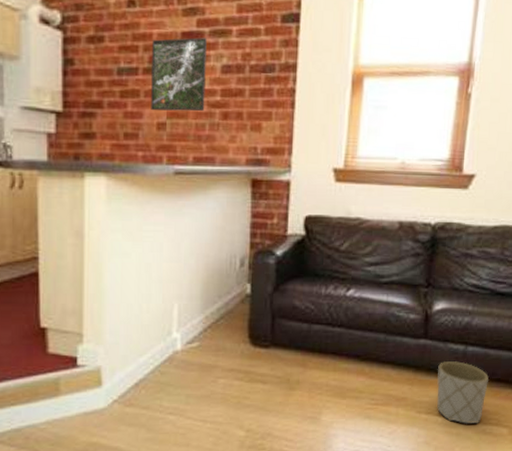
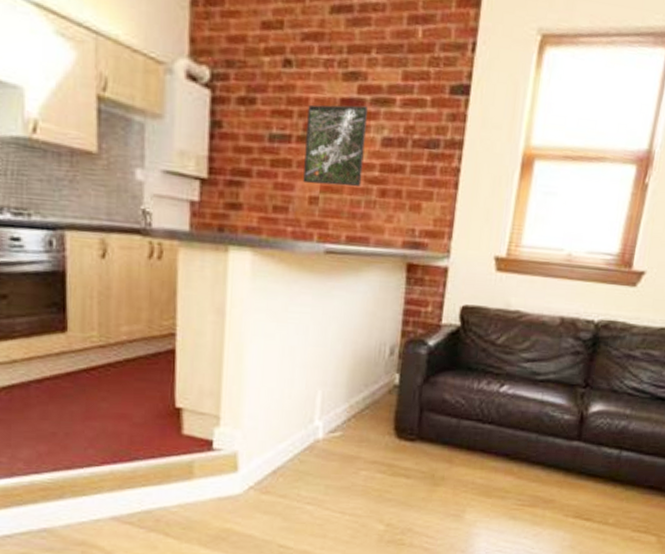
planter: present [437,361,489,424] -> none [585,465,642,531]

